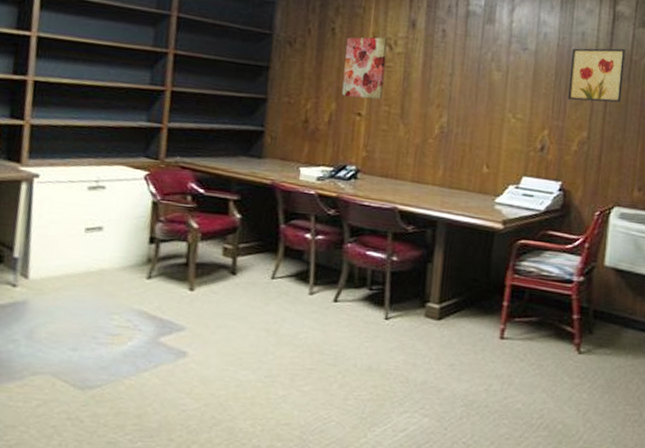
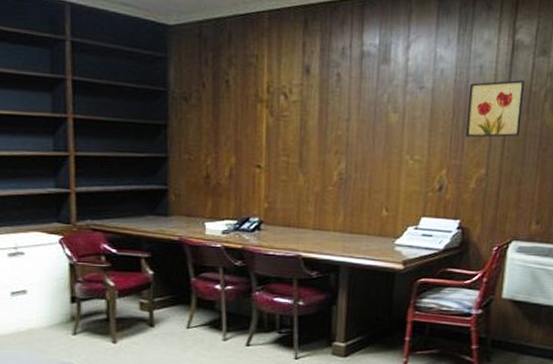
wall art: present [341,37,388,99] -> none [240,85,283,151]

